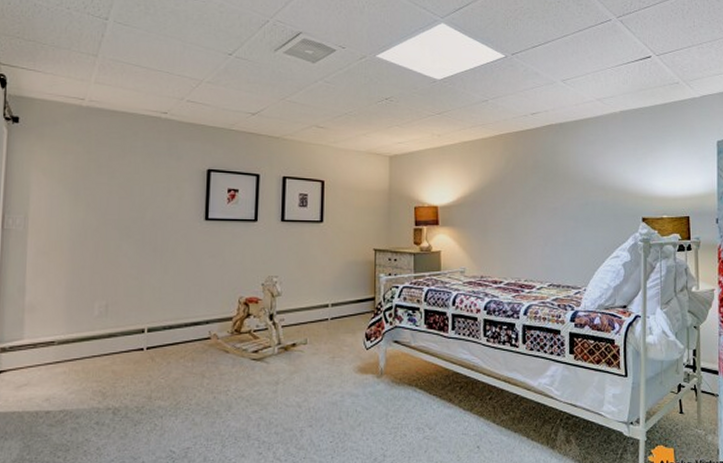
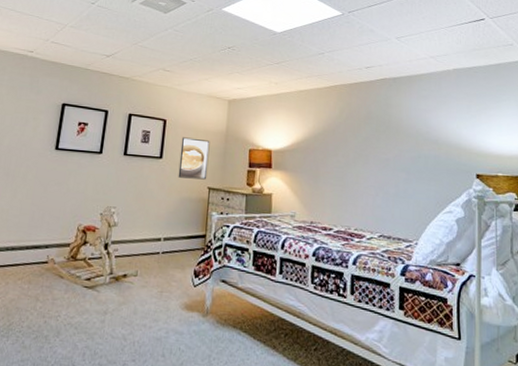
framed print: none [341,198,373,241] -> present [178,137,210,180]

